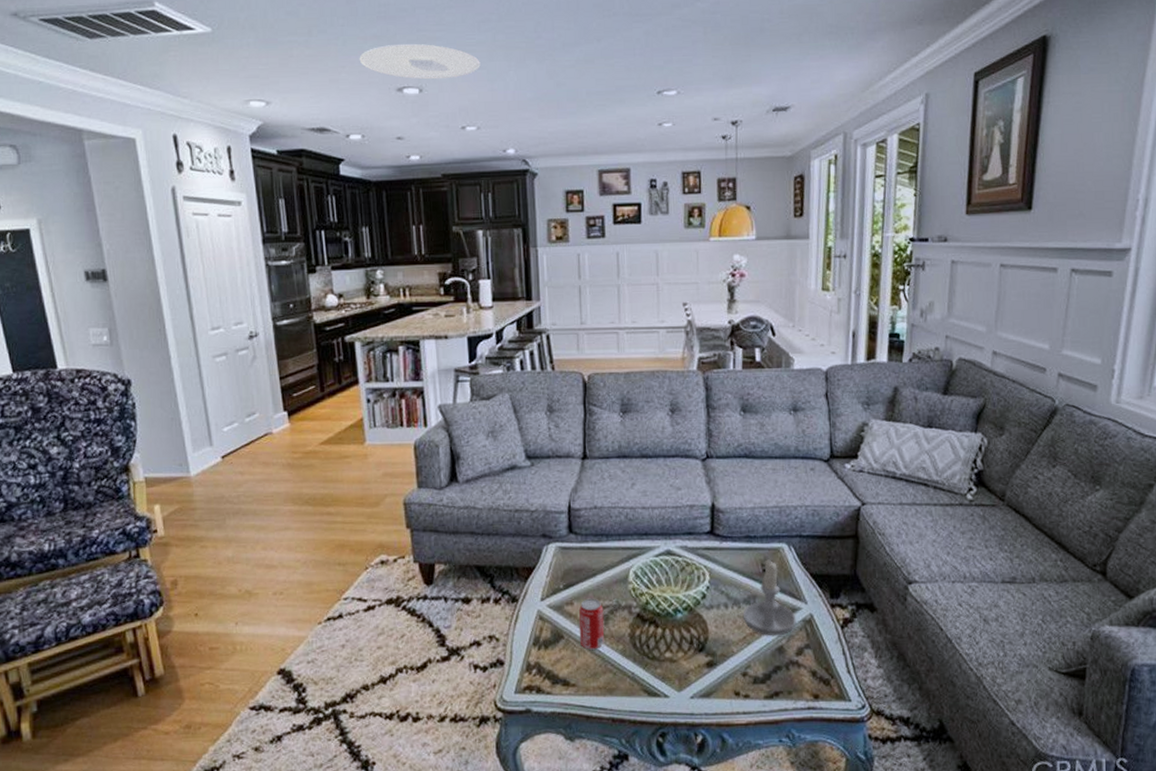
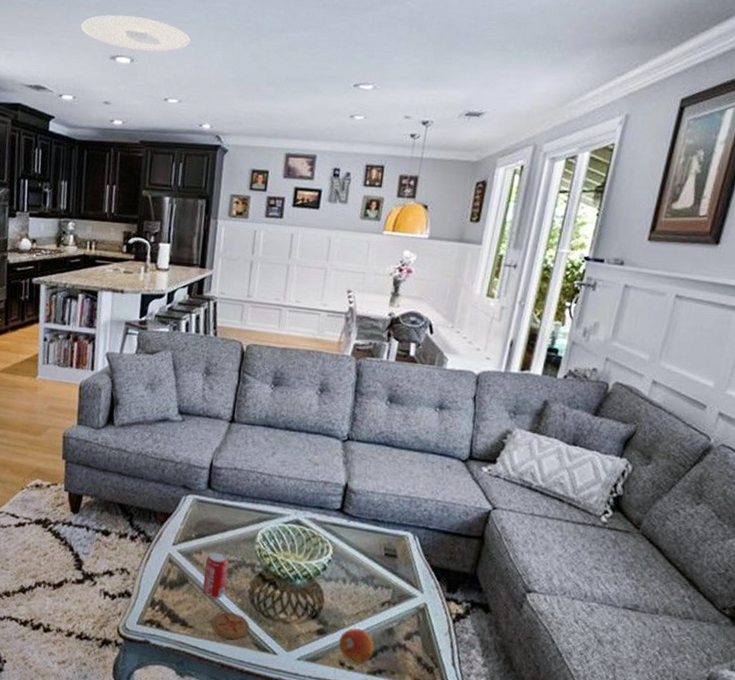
coaster: none [595,661,636,690] -> present [211,612,250,639]
fruit: none [731,653,767,691] -> present [339,628,374,665]
candle: present [742,559,796,636] -> none [358,544,410,618]

